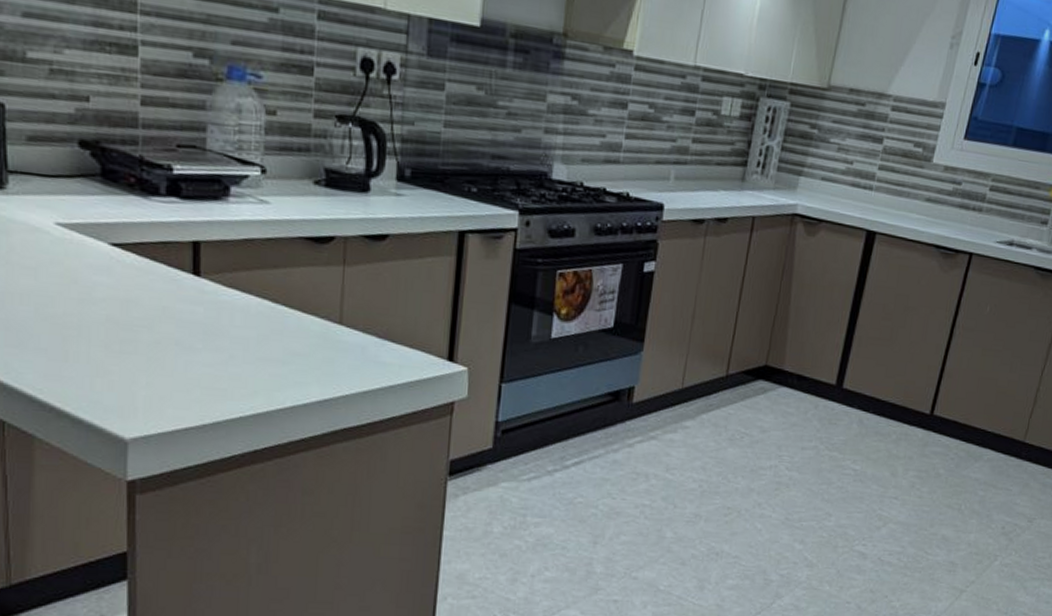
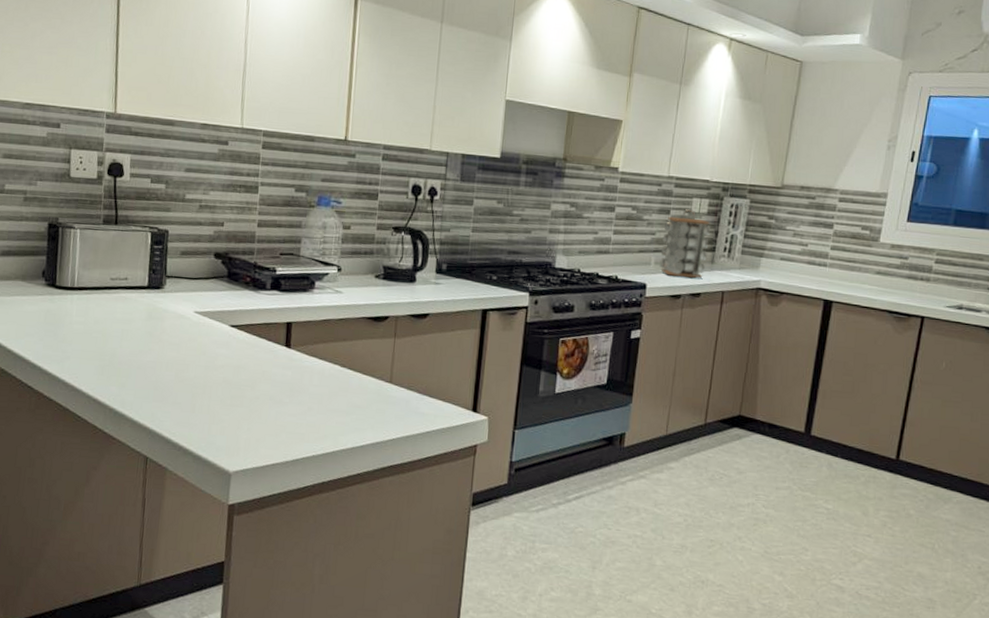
spice rack: none [680,110,743,200] -> present [659,209,710,279]

